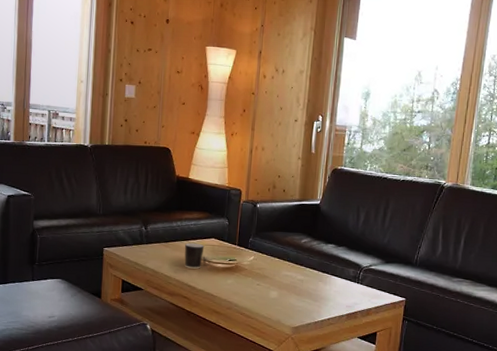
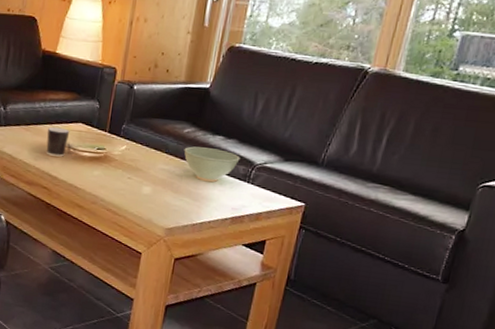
bowl: none [303,254,350,285] -> present [184,146,240,183]

